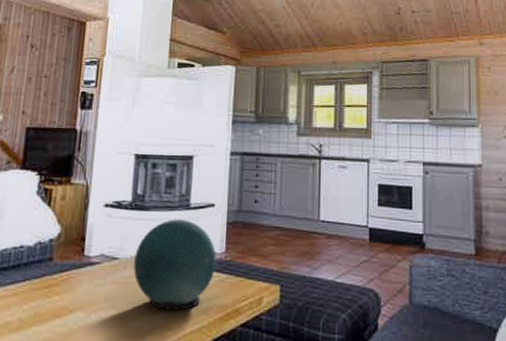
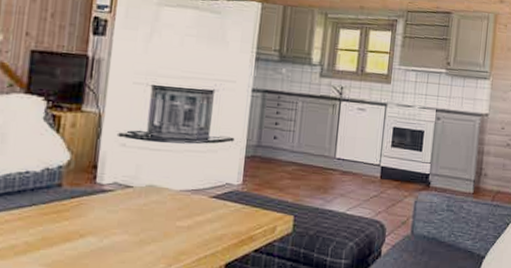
decorative orb: present [133,219,217,311] -> none [148,151,234,237]

